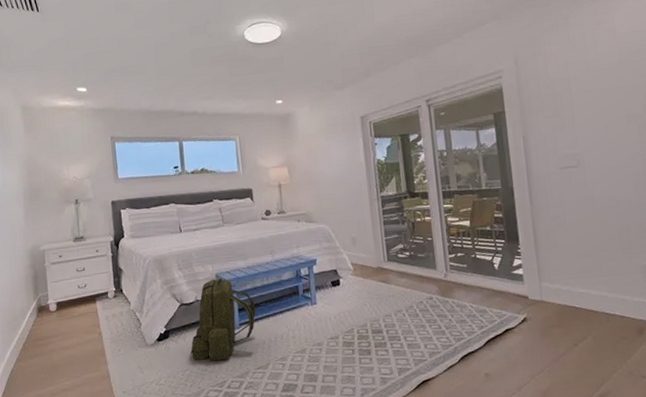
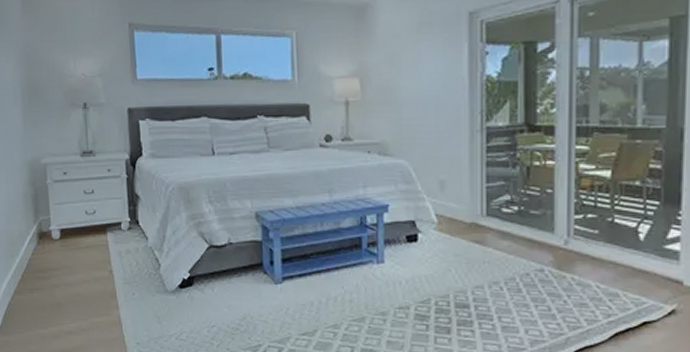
backpack: present [190,278,256,361] -> none [219,218,305,320]

